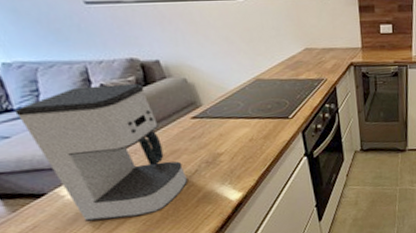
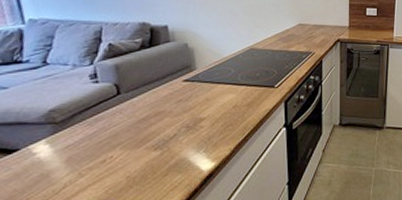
coffee maker: present [14,84,189,222] -> none [22,44,165,185]

